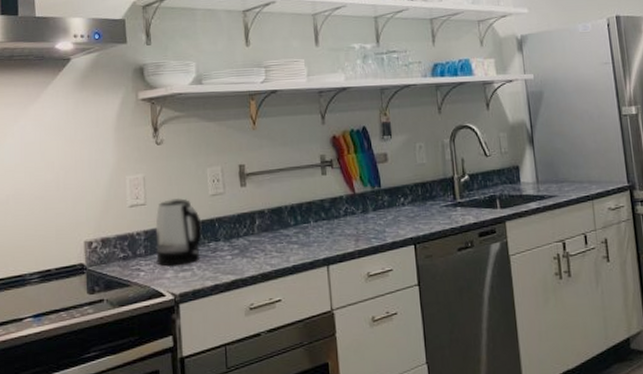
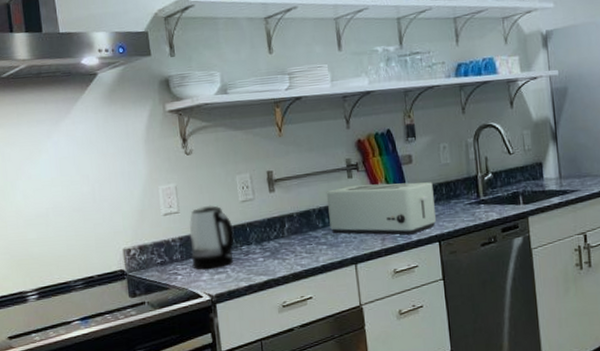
toaster: none [299,181,411,237] -> present [326,182,436,235]

